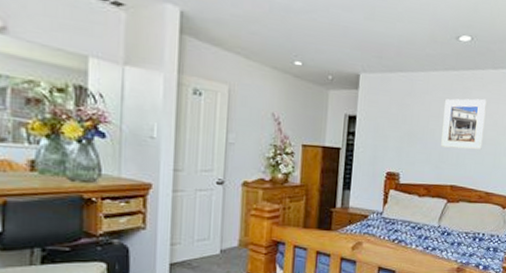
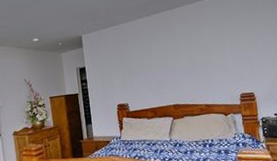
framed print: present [441,98,487,150] -> none [154,29,194,76]

